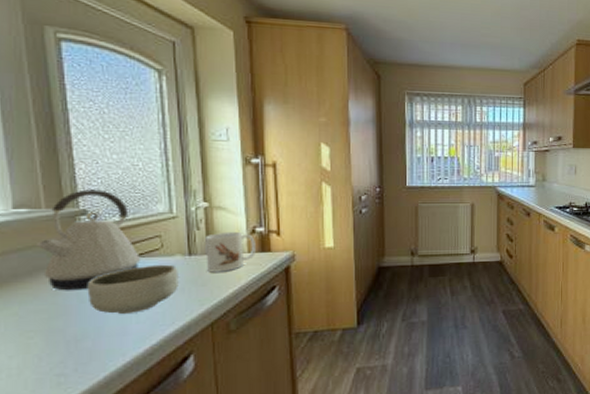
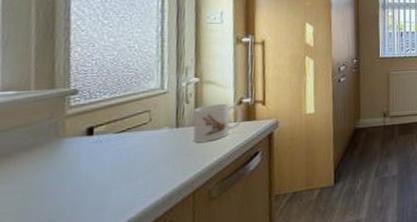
kettle: present [35,189,140,291] -> none [19,70,127,170]
bowl: present [87,264,179,315] -> none [68,137,165,190]

